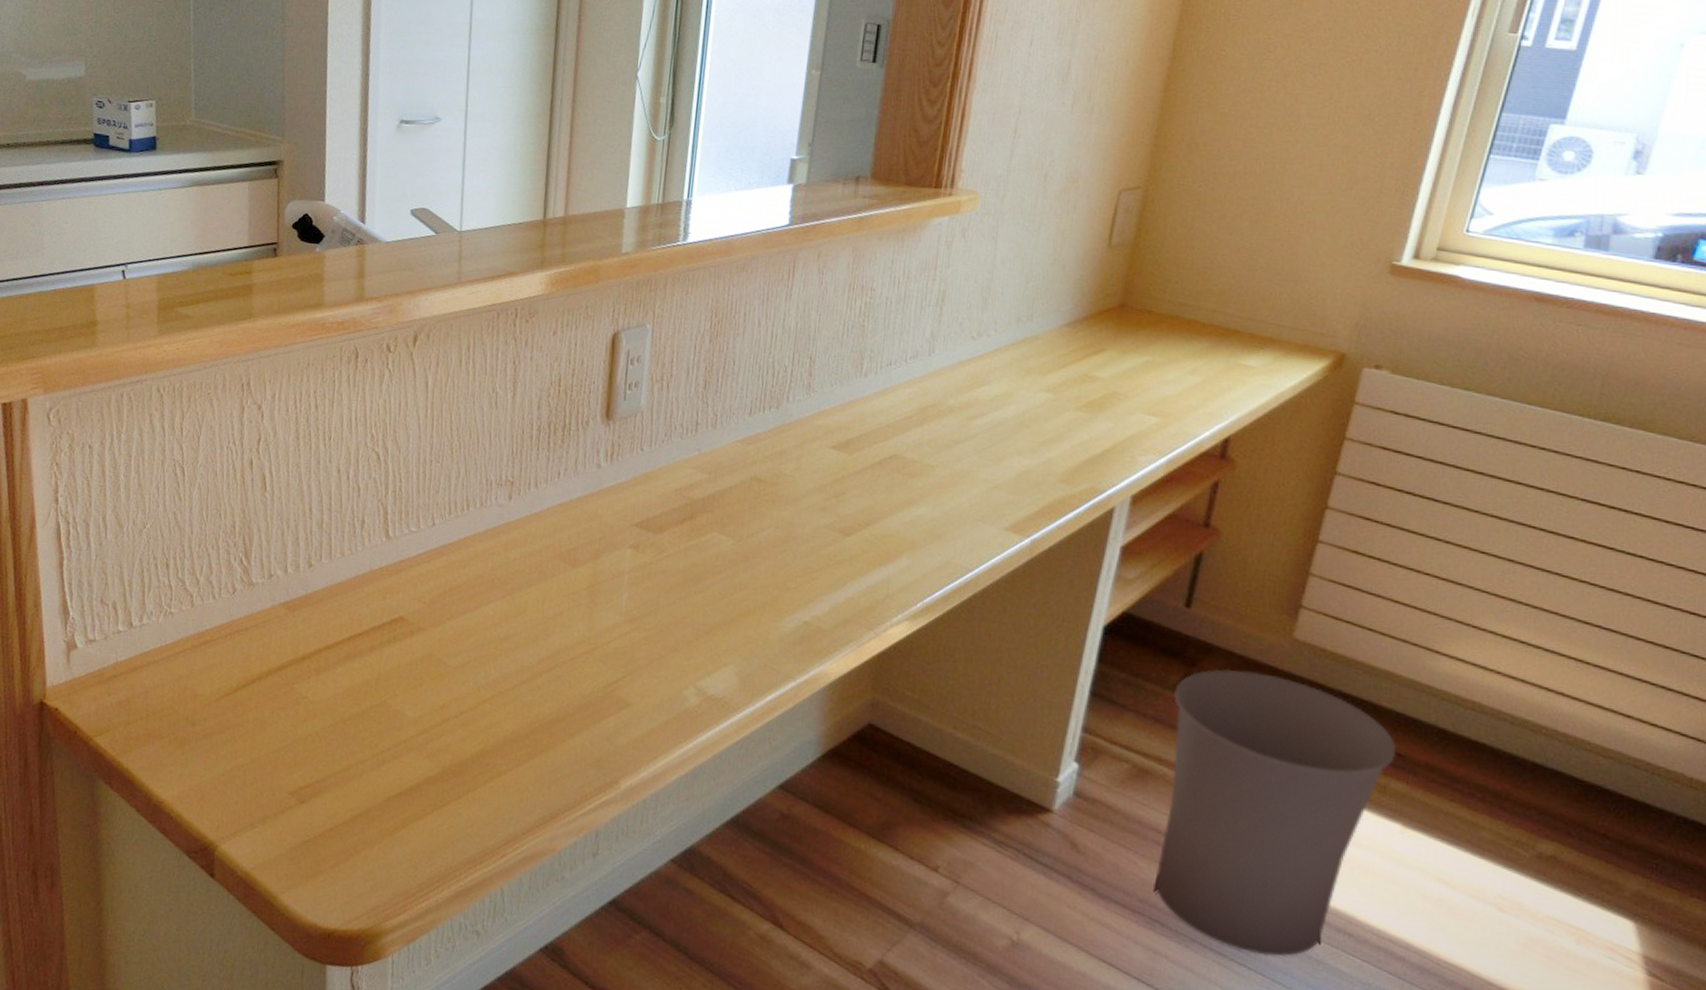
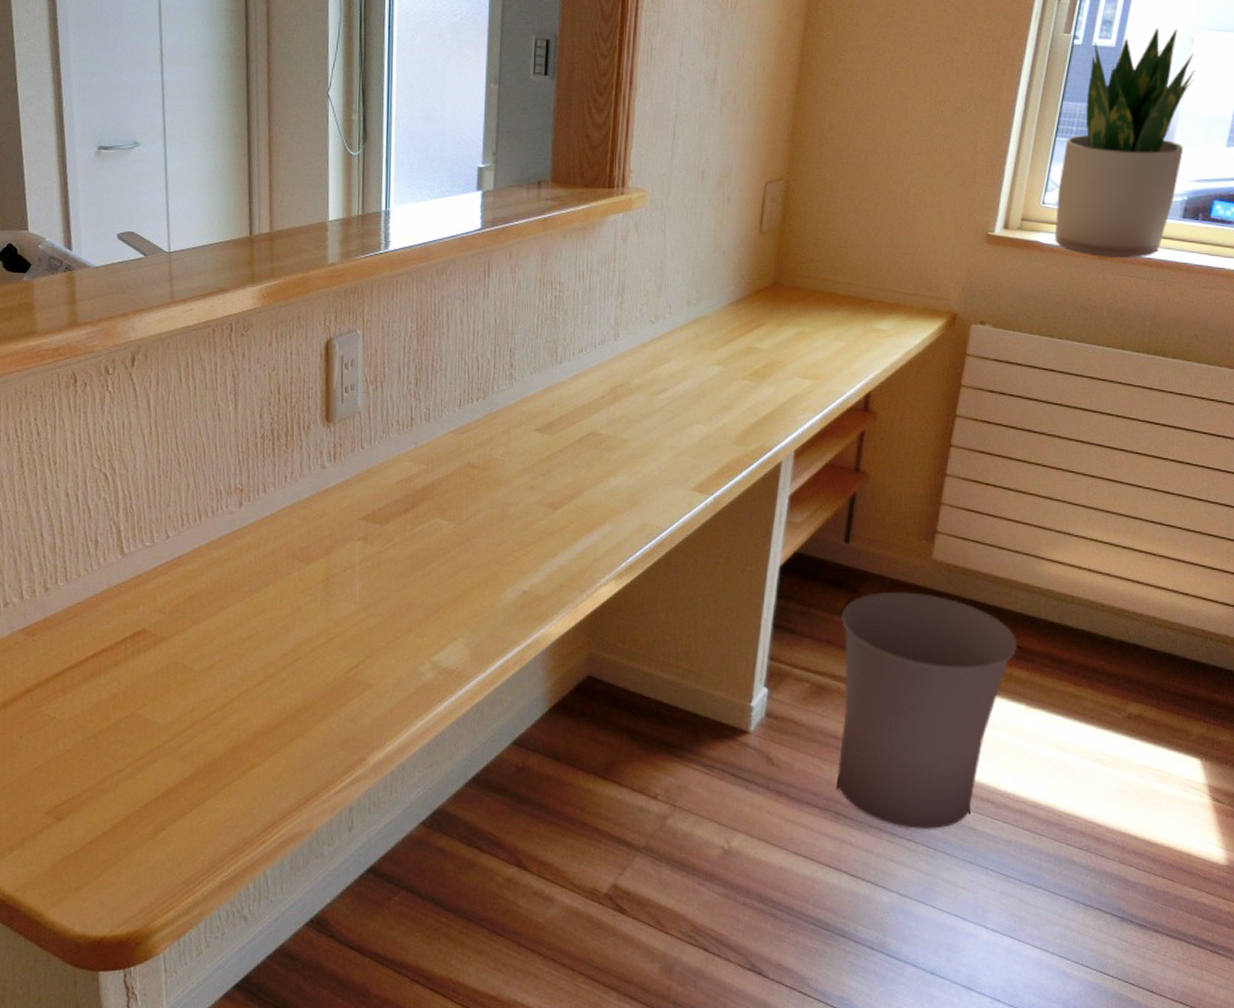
planter: none [1479,30,1684,304] -> present [1055,28,1195,259]

